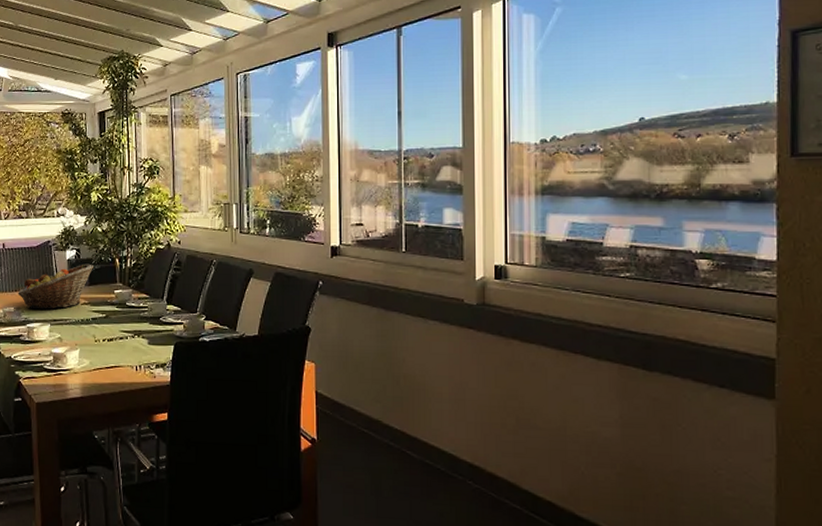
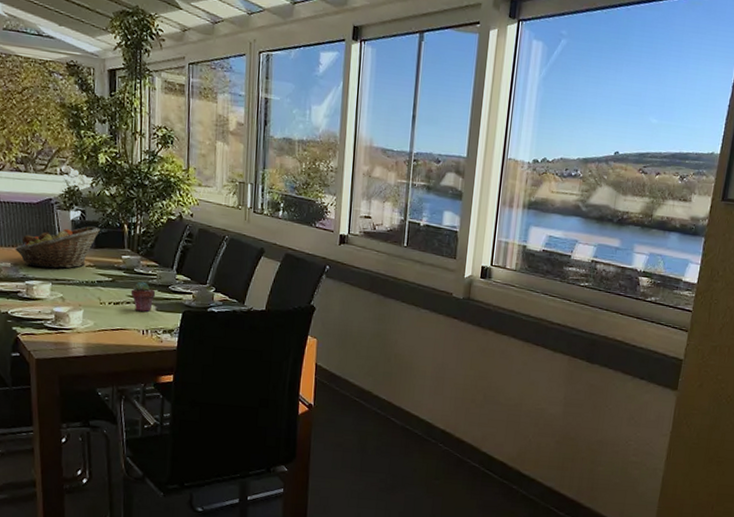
potted succulent: none [123,315,148,346] -> present [130,281,156,312]

